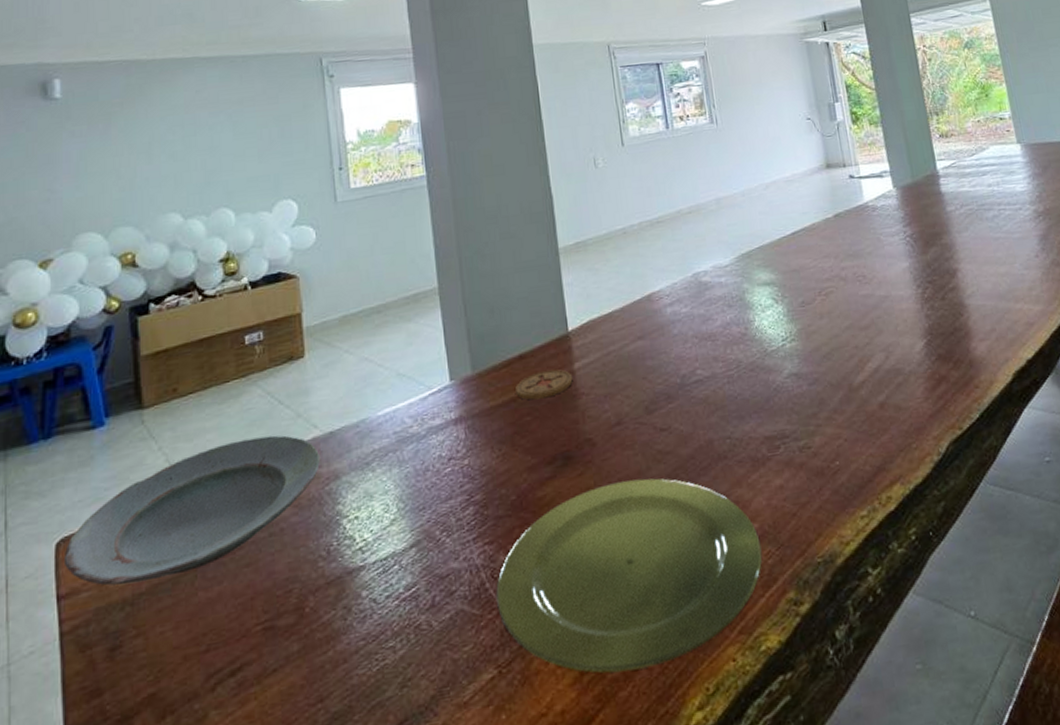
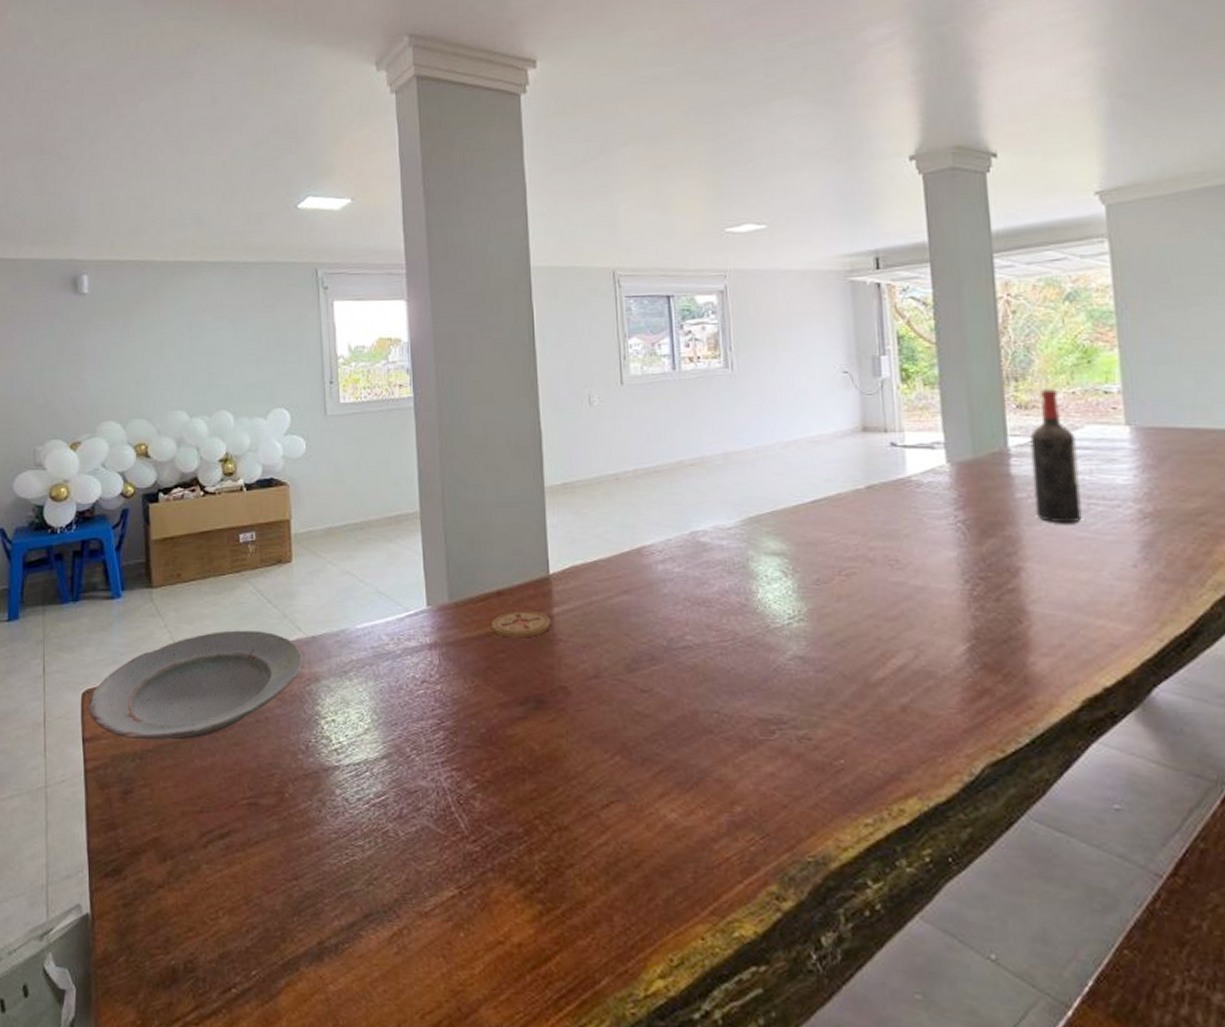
plate: present [496,478,762,673] -> none [461,735,744,925]
wine bottle: none [951,119,996,229] -> present [1029,389,1082,524]

